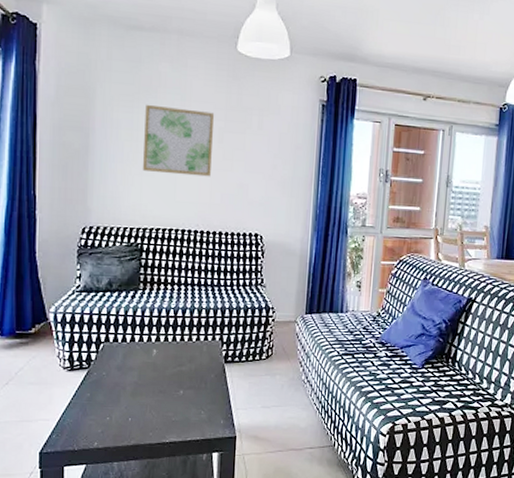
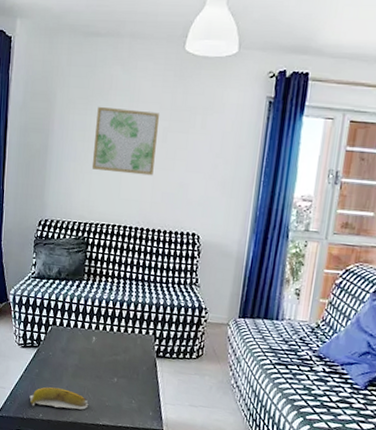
banana: none [80,410,152,435] -> present [29,387,89,410]

